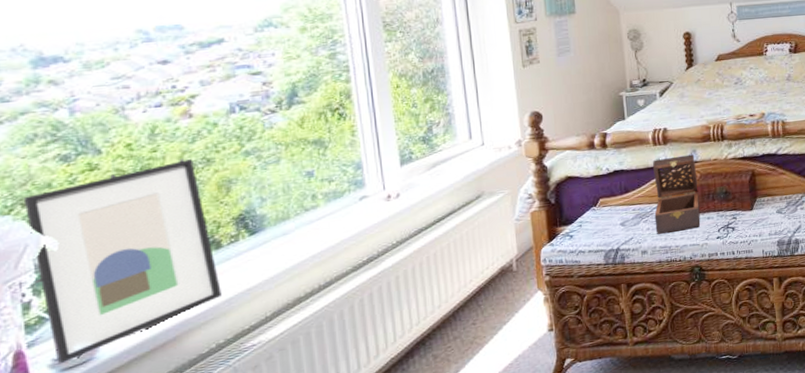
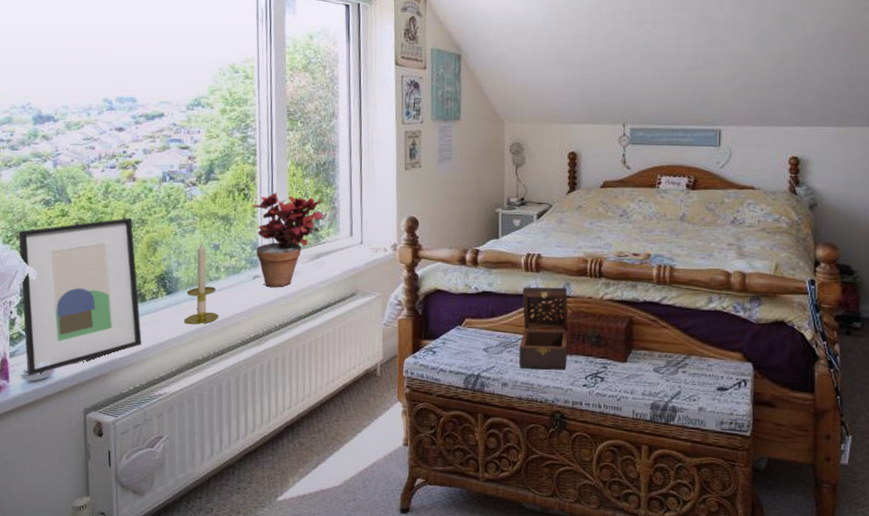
candle: none [276,171,320,263] -> present [184,241,218,325]
potted plant: none [349,107,437,206] -> present [251,192,323,288]

